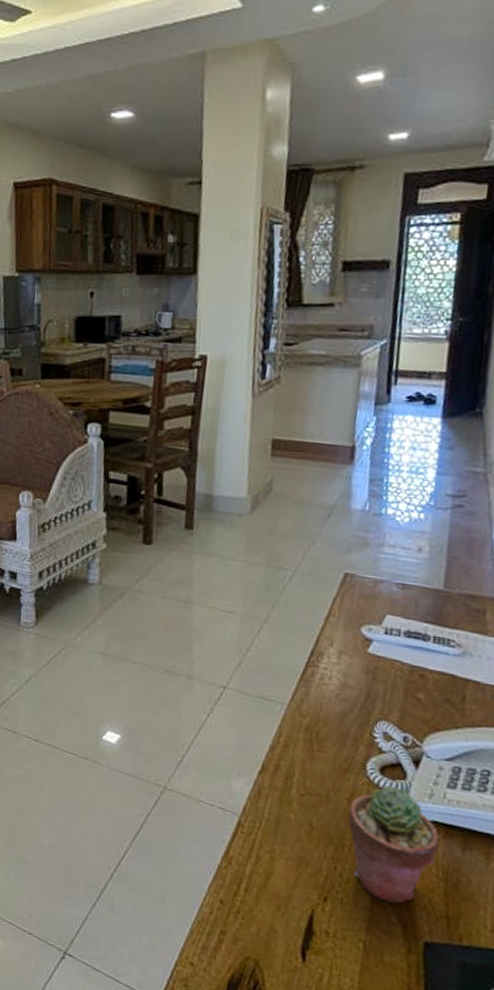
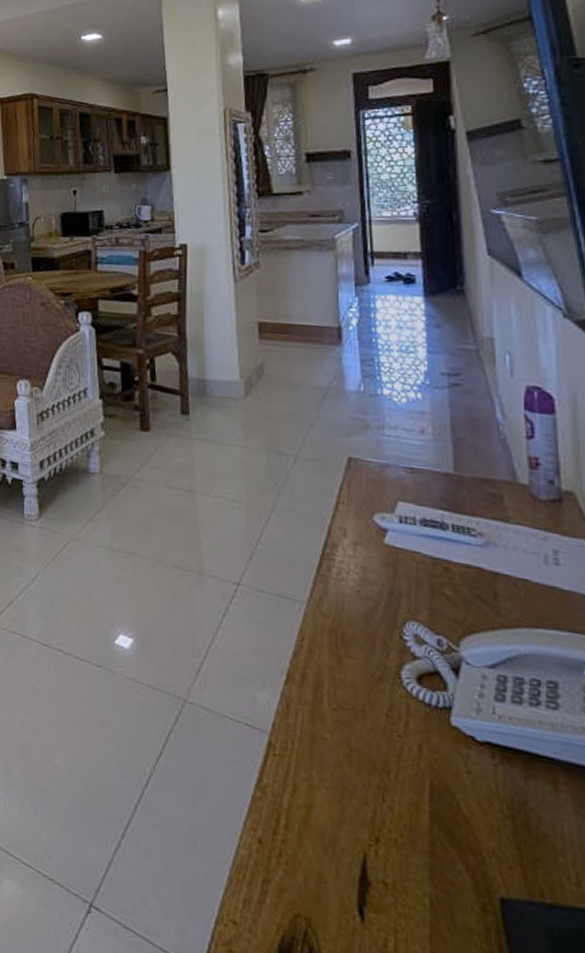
potted succulent: present [348,785,440,904] -> none [390,698,496,847]

